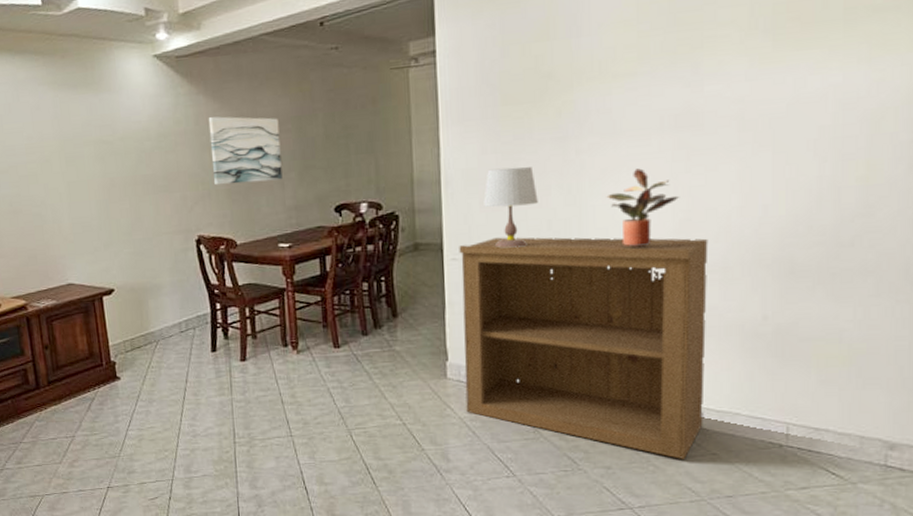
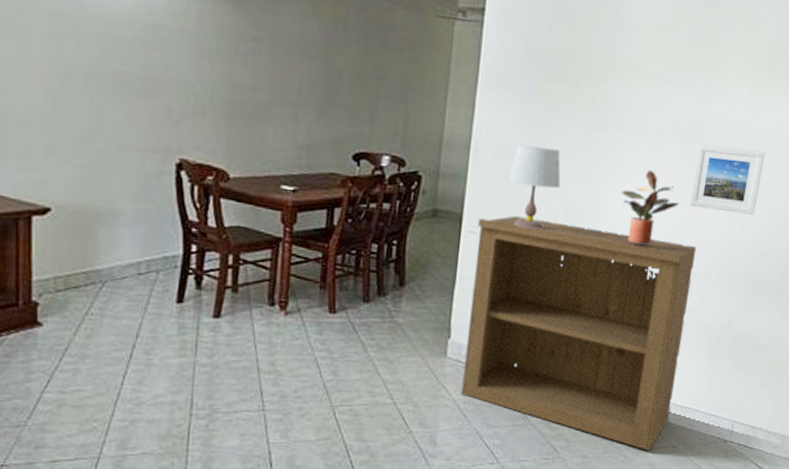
wall art: present [208,116,283,186] -> none [210,17,302,112]
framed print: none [691,123,781,198] -> present [689,144,765,215]

